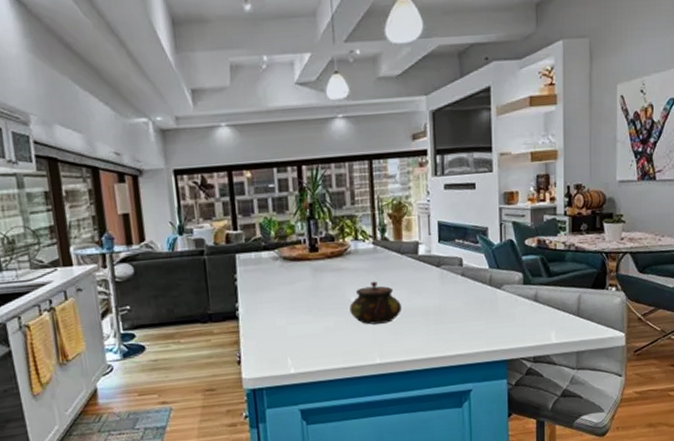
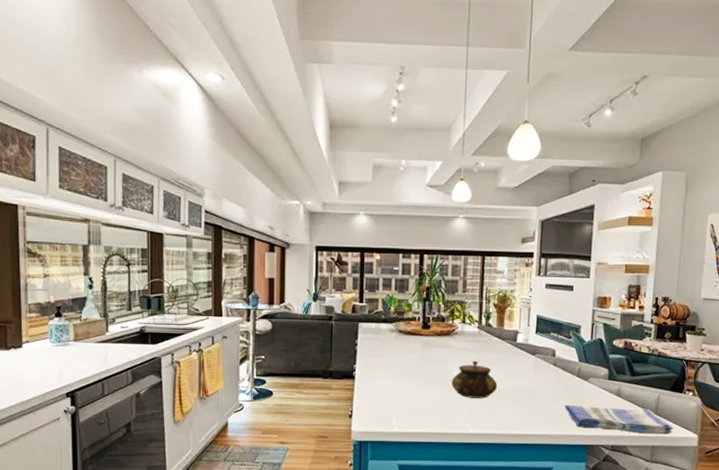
dish towel: none [478,311,598,342] -> present [564,405,673,435]

